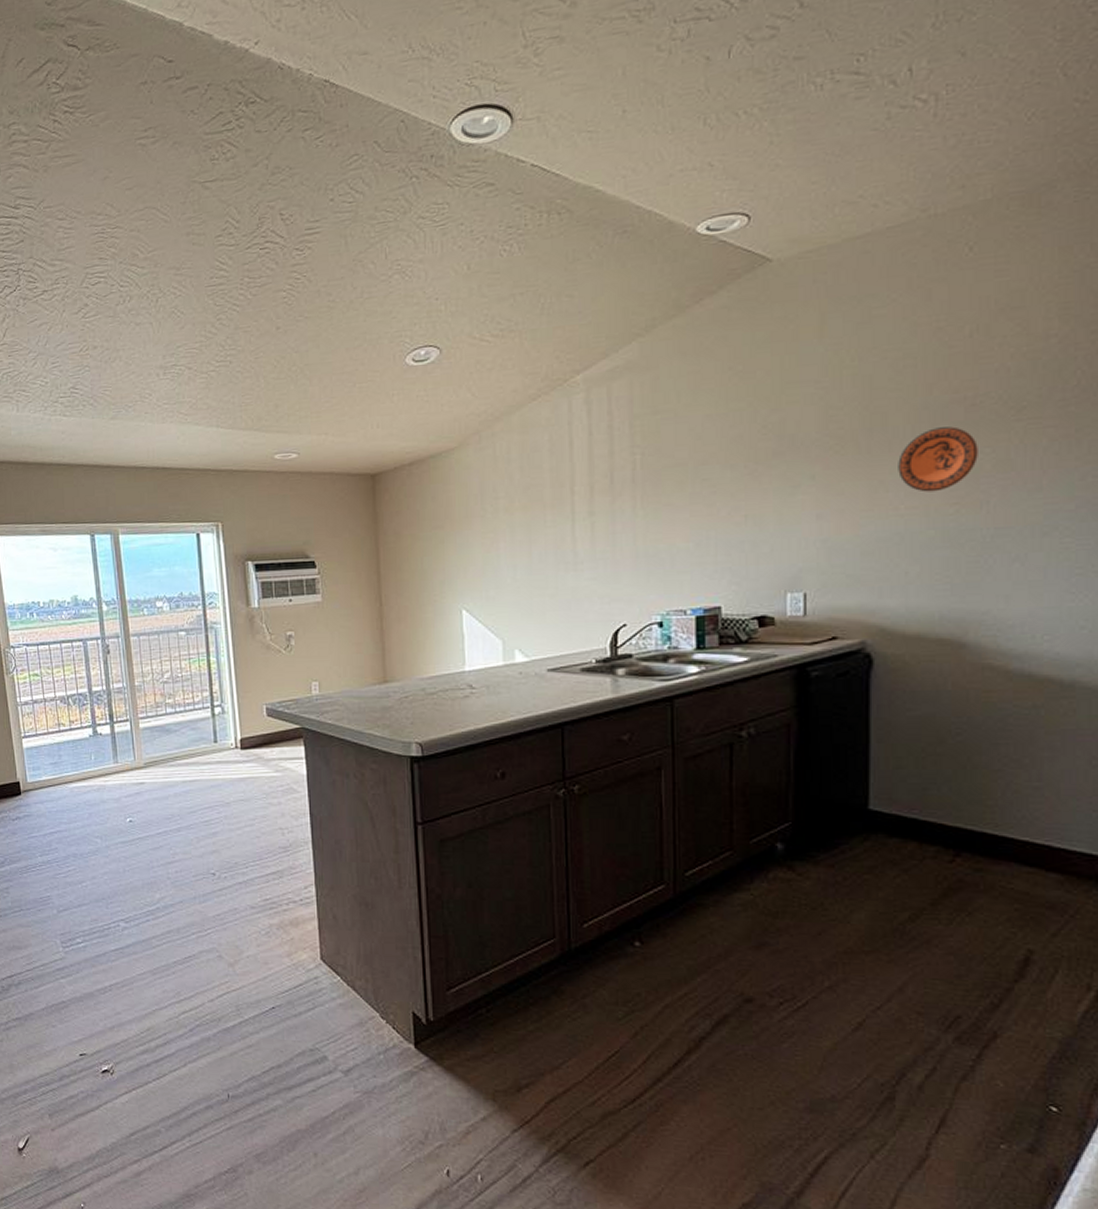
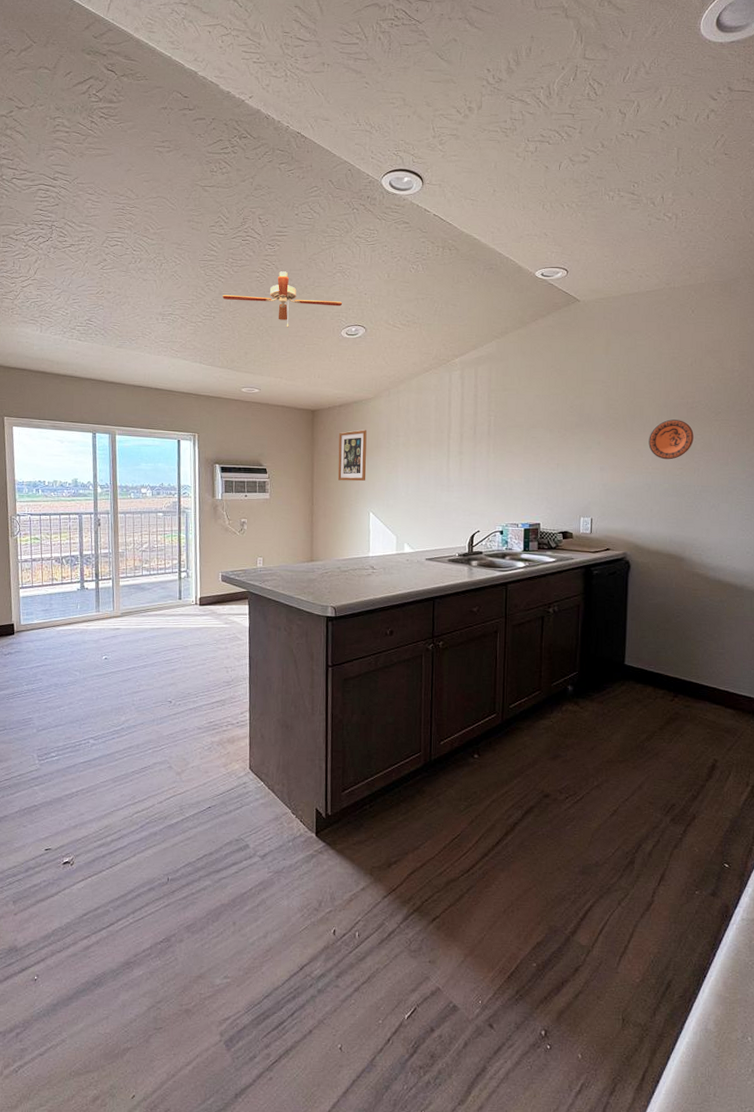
ceiling fan: none [239,283,405,363] -> present [222,271,343,328]
wall art: none [411,494,454,569] -> present [337,430,367,482]

